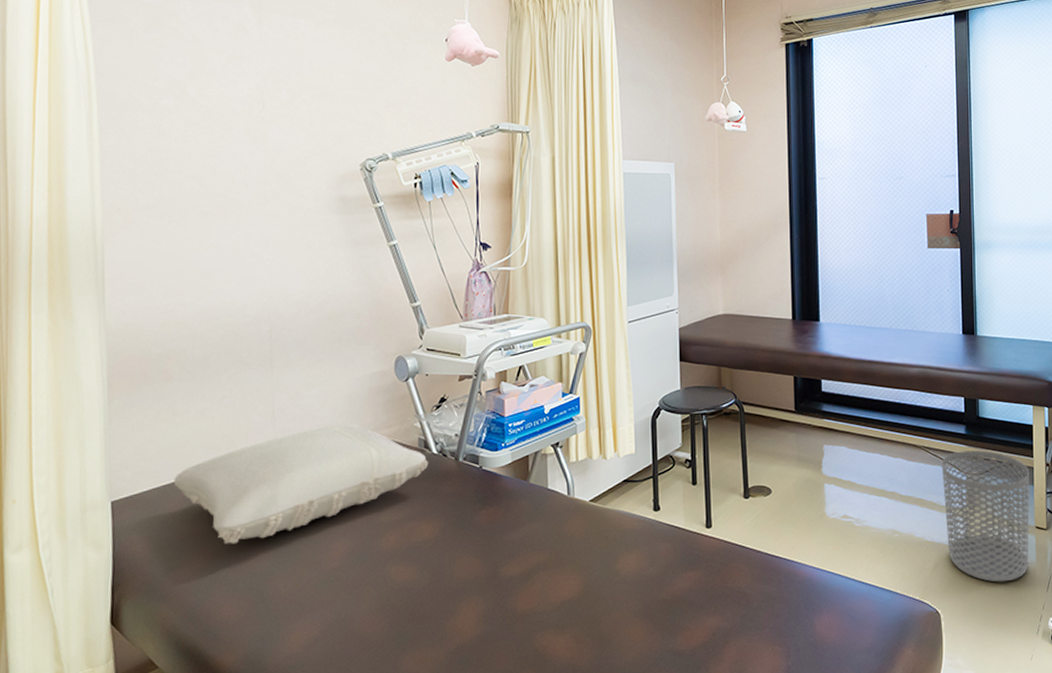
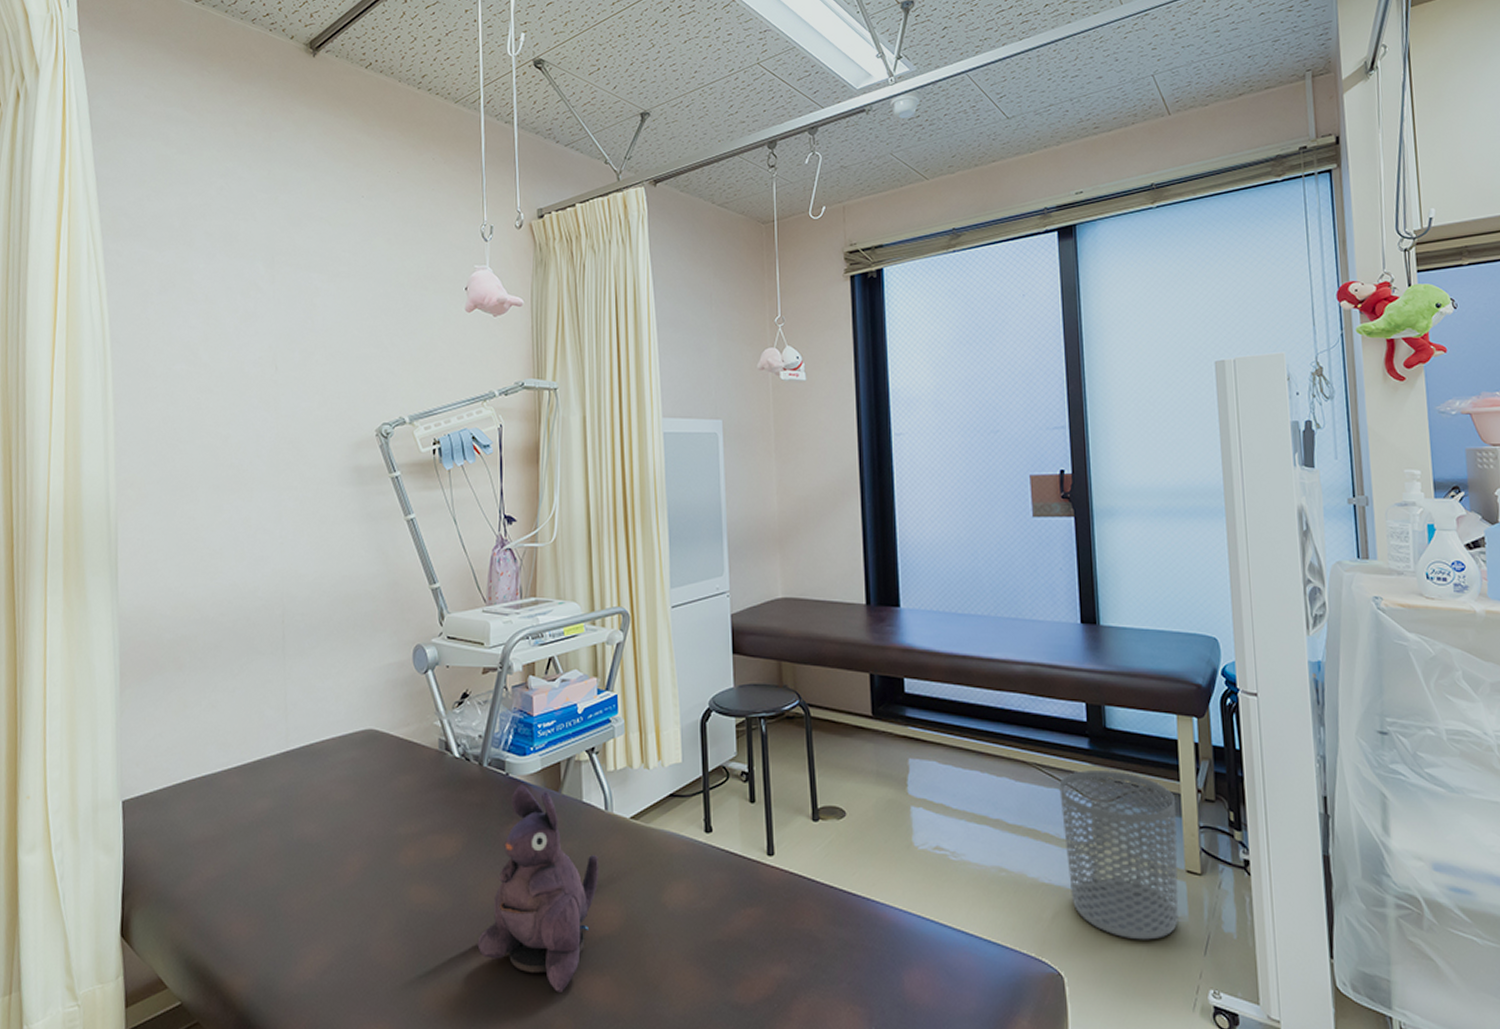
pillow: present [173,423,428,544] -> none [184,721,450,853]
plush toy: none [452,475,562,650] -> present [477,784,600,992]

